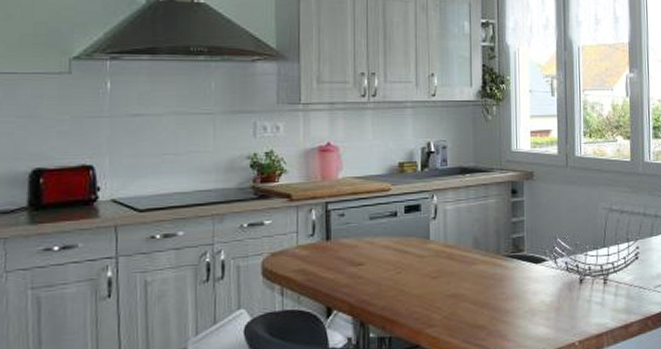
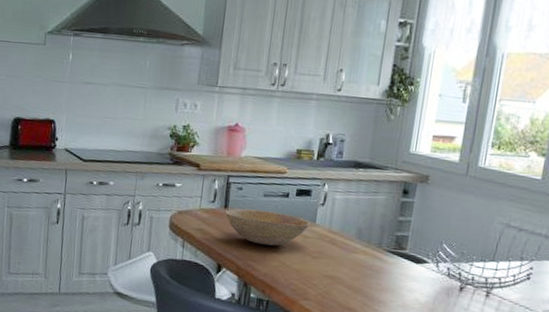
bowl: none [328,234,424,275] -> present [225,209,311,246]

